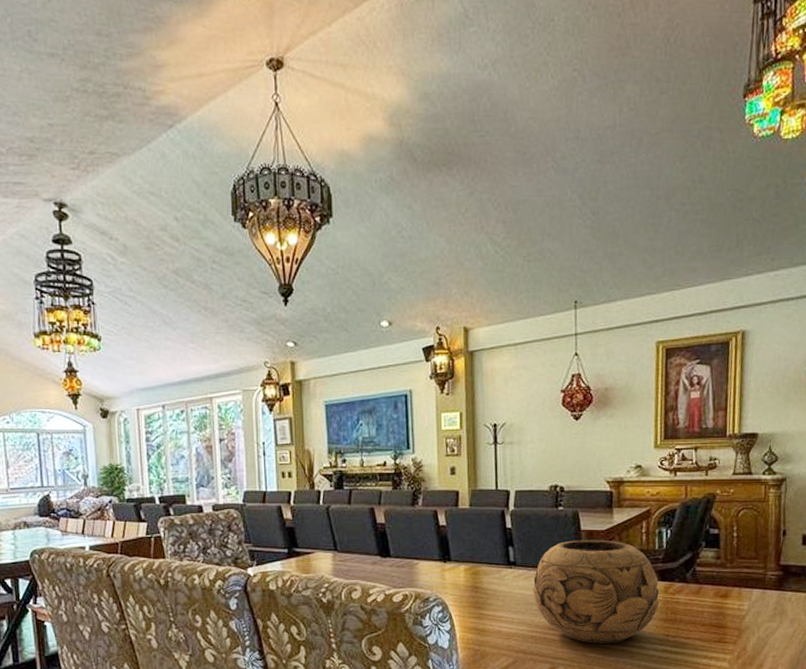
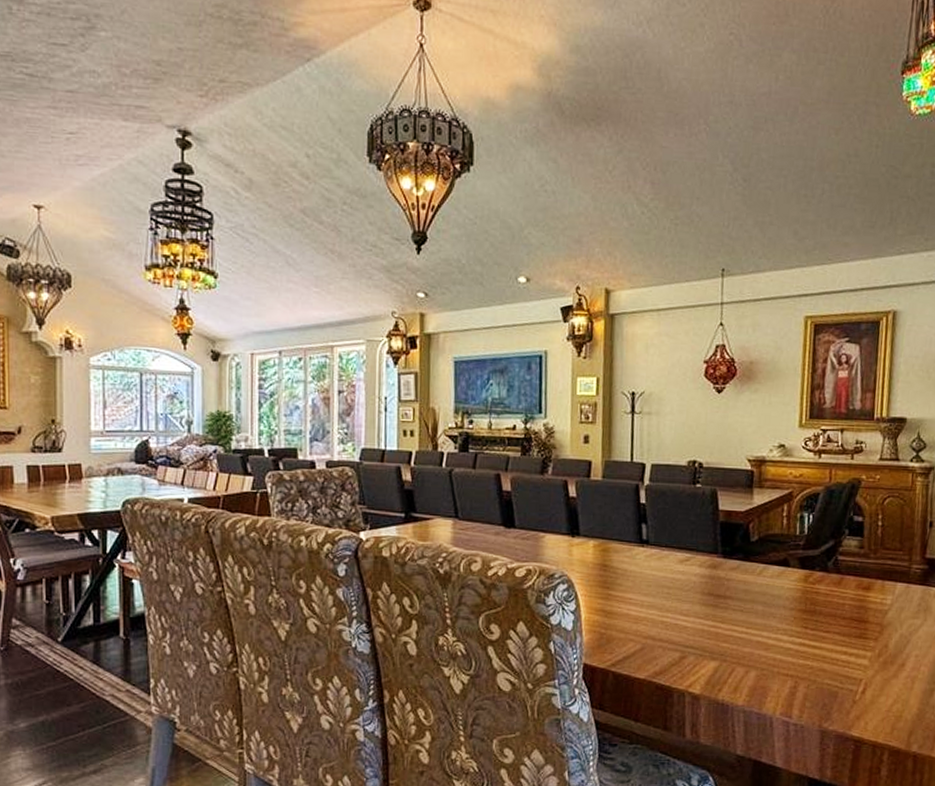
decorative bowl: present [532,540,660,644] -> none [664,520,799,634]

